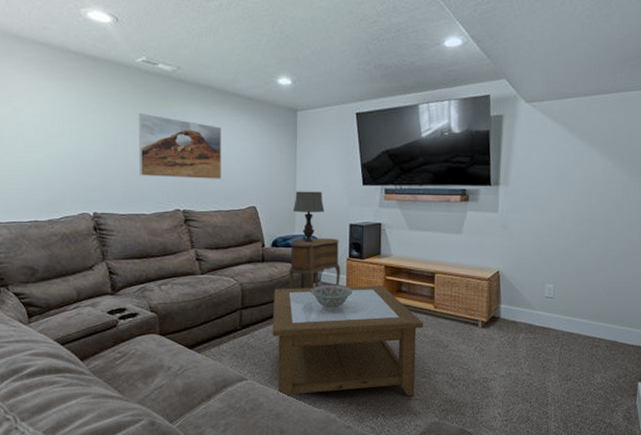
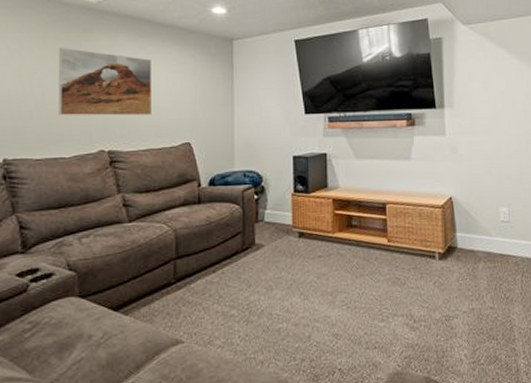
coffee table: present [272,285,424,397] -> none [211,221,378,359]
side table: present [289,238,341,289] -> none [228,172,286,232]
table lamp: present [292,191,325,243] -> none [231,123,266,179]
decorative bowl: present [311,285,352,310] -> none [254,223,299,253]

